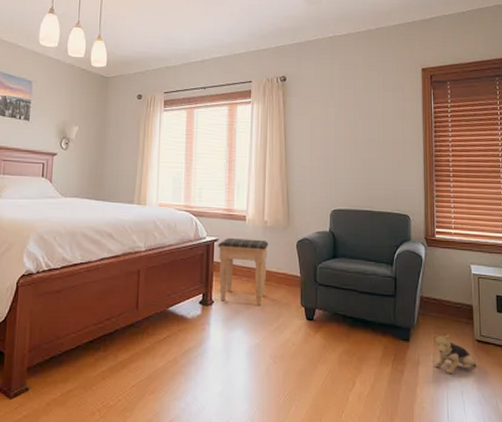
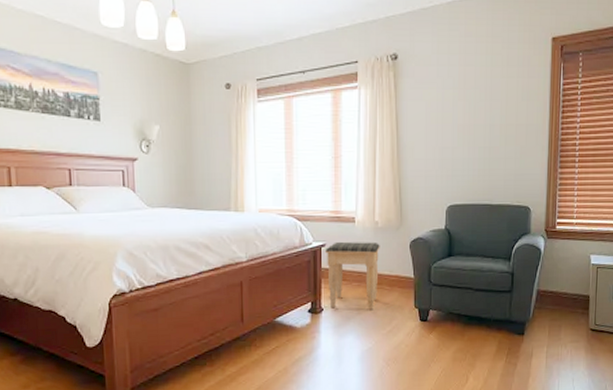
plush toy: present [433,335,477,375] -> none [547,326,589,364]

